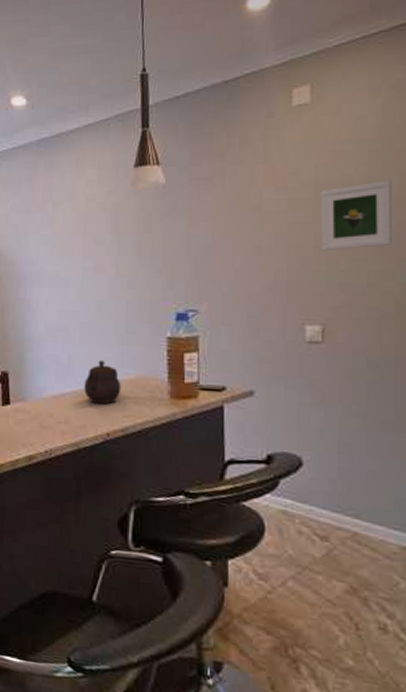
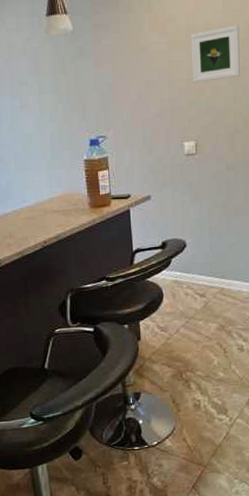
teapot: present [84,360,122,405] -> none [22,183,52,219]

